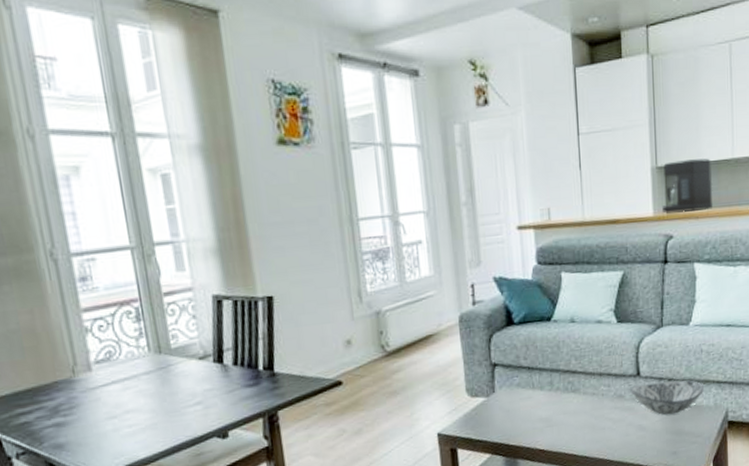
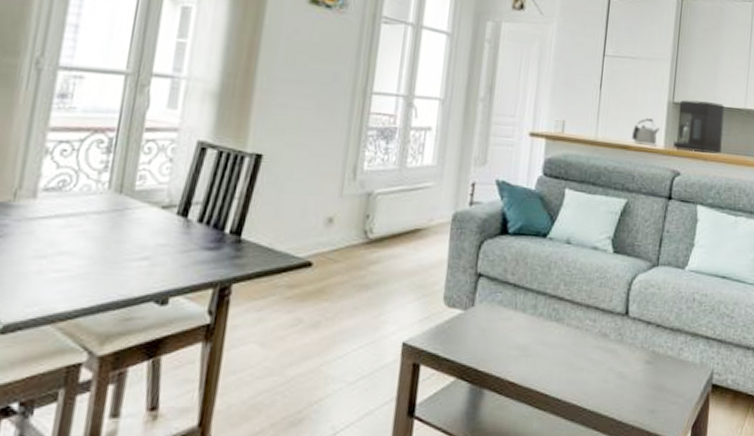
kettle: none [619,188,648,216] -> present [632,118,661,146]
decorative bowl: present [629,379,704,415] -> none [615,325,691,366]

